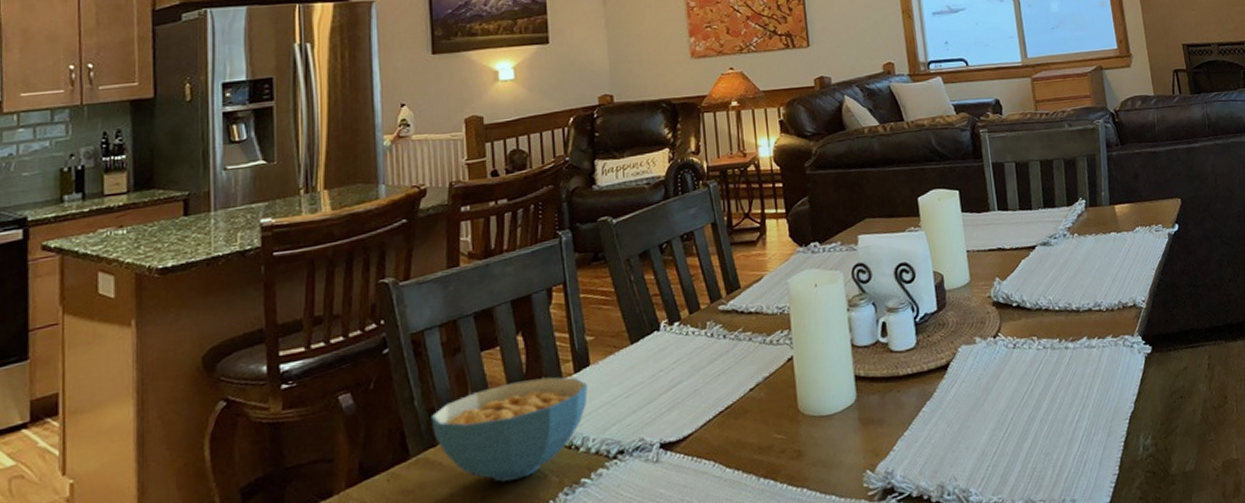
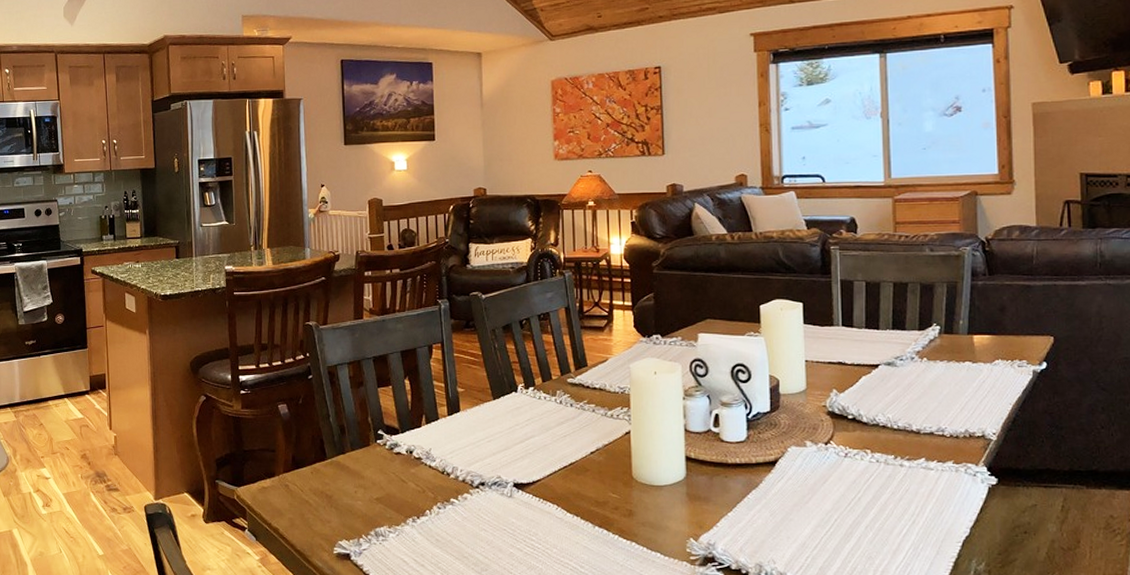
cereal bowl: present [431,376,588,482] -> none [341,415,458,490]

